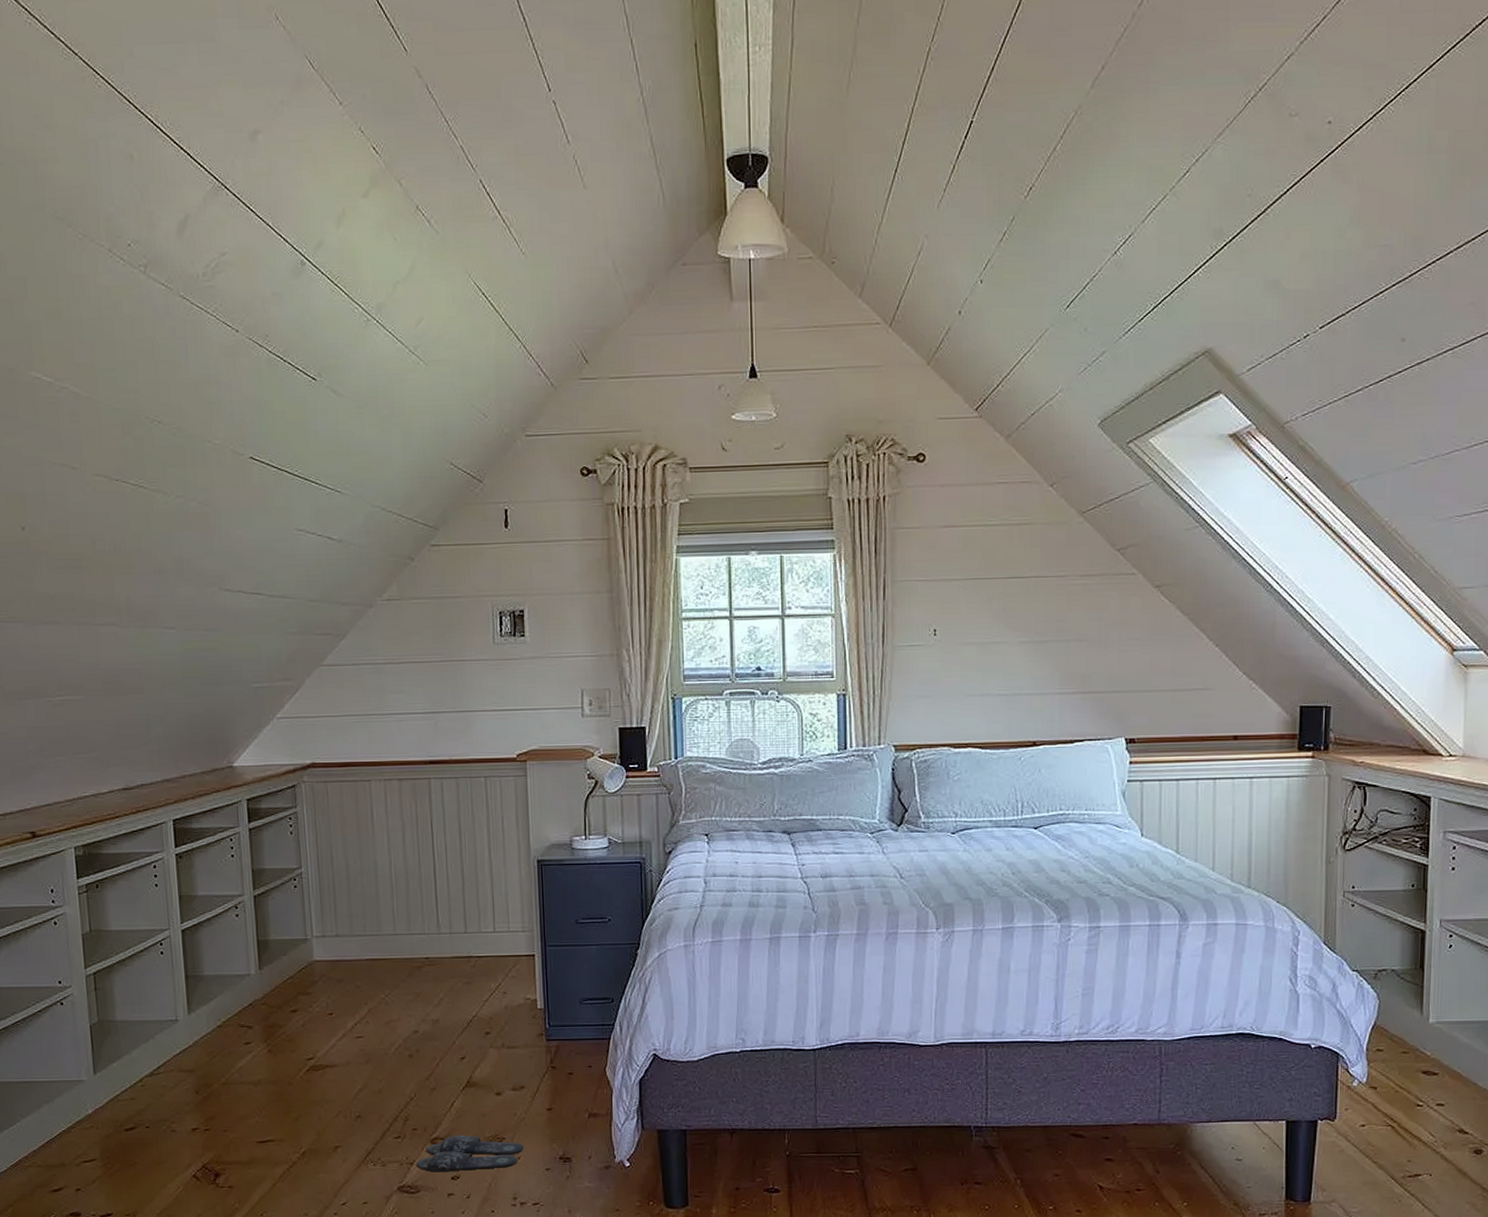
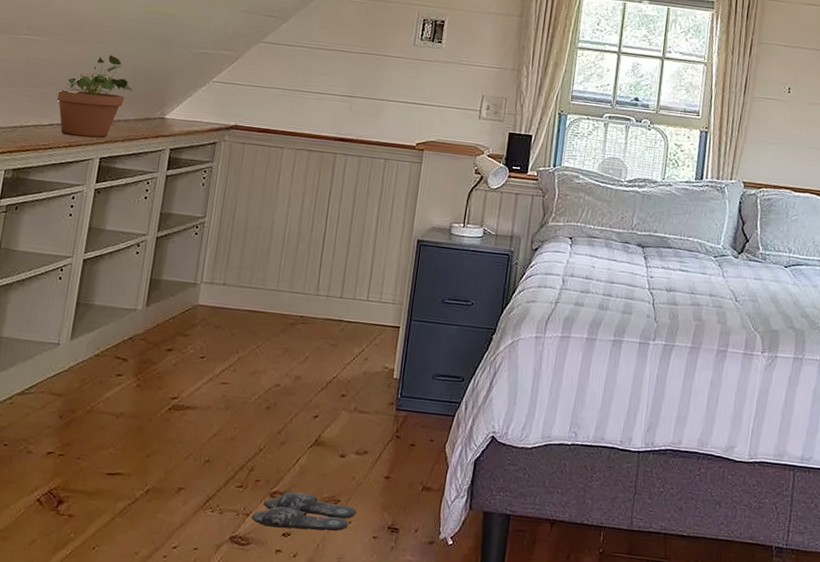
potted plant: none [109,704,192,801] -> present [56,54,134,139]

